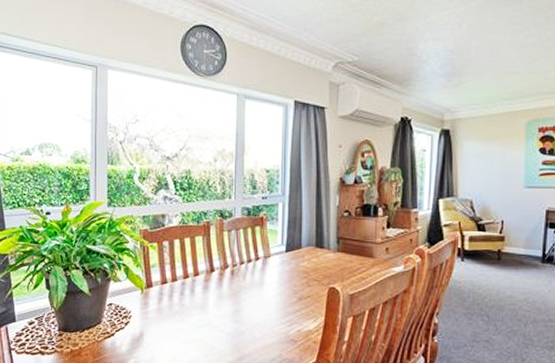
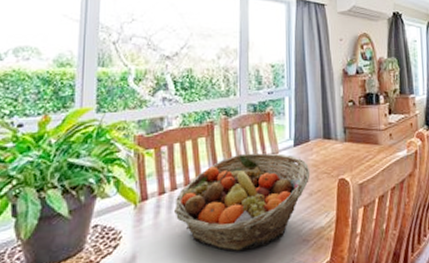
fruit basket: none [175,254,301,342] -> present [175,153,311,251]

